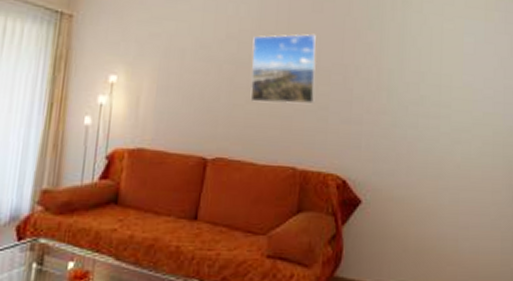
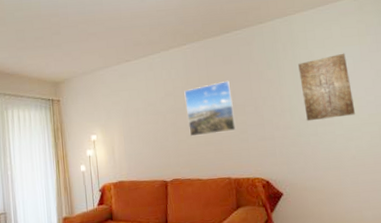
wall art: none [406,27,469,110] -> present [298,53,356,121]

